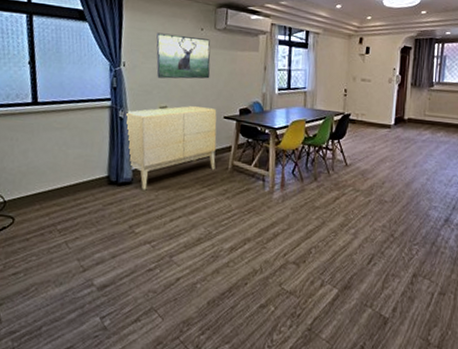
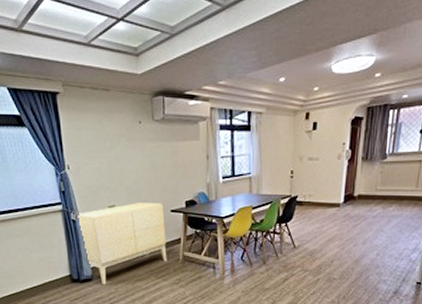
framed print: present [156,32,211,79] -> none [96,131,153,178]

